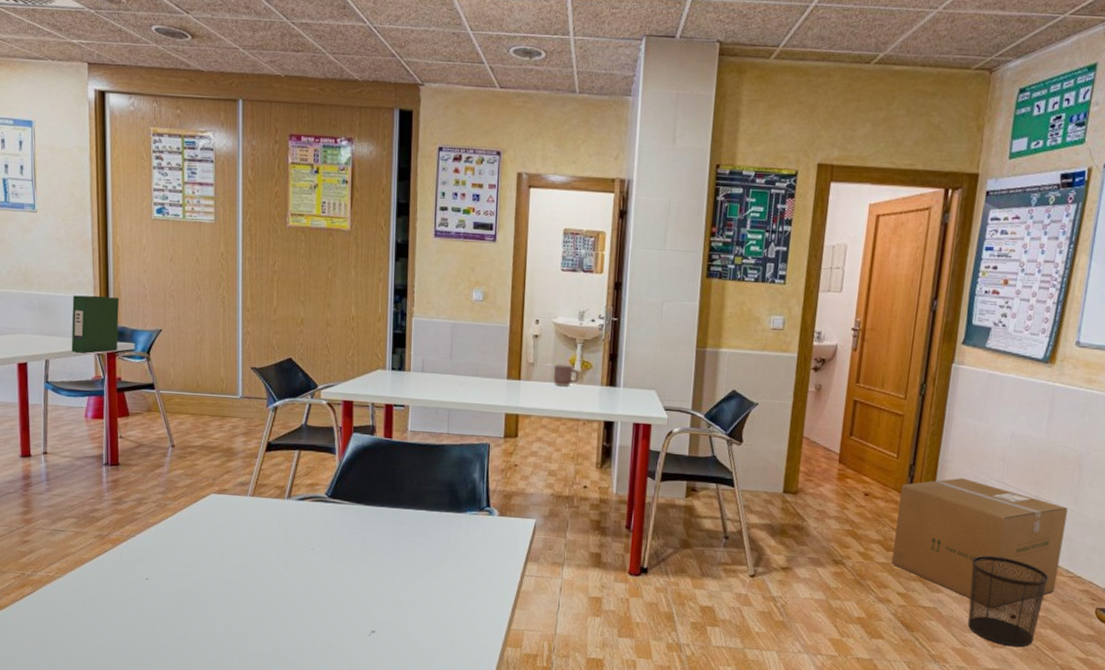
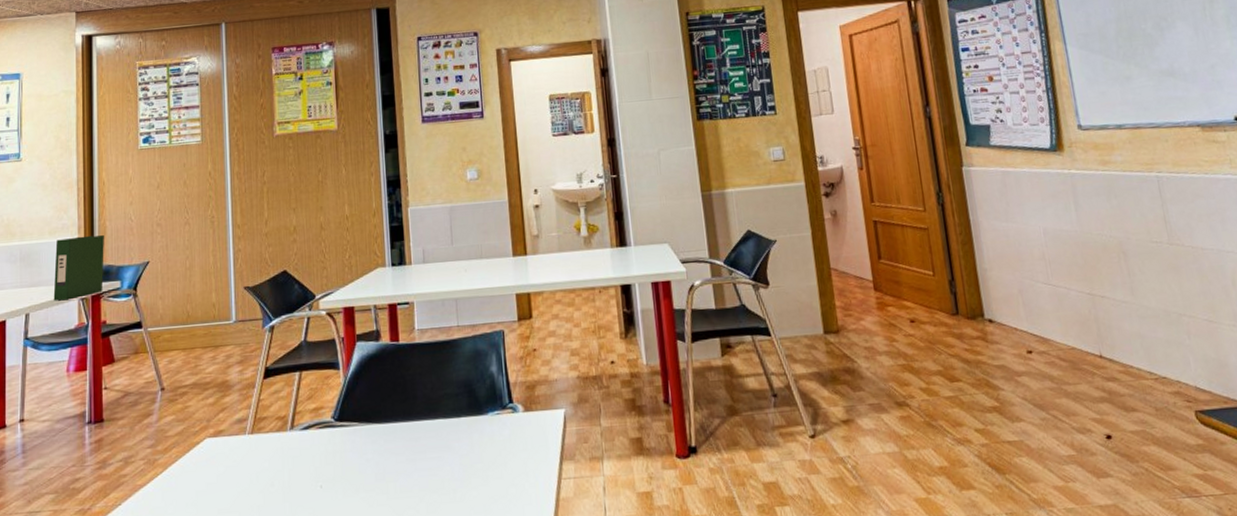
mug: present [553,364,579,387] -> none [559,230,587,255]
box: present [891,478,1068,608] -> none [946,286,1144,431]
waste bin: present [968,555,1049,648] -> none [1044,368,1140,474]

